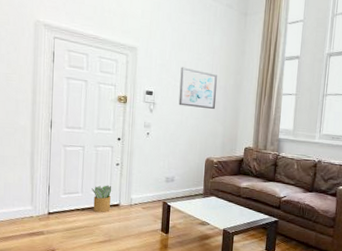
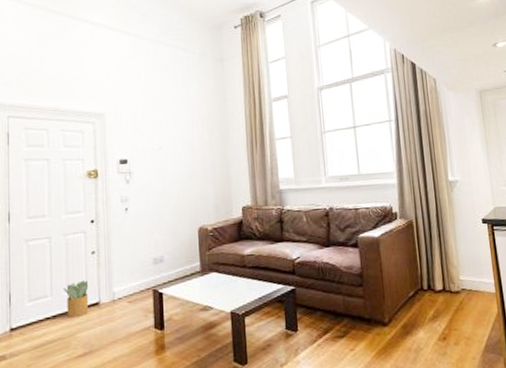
wall art: present [178,67,218,110] -> none [157,126,202,171]

